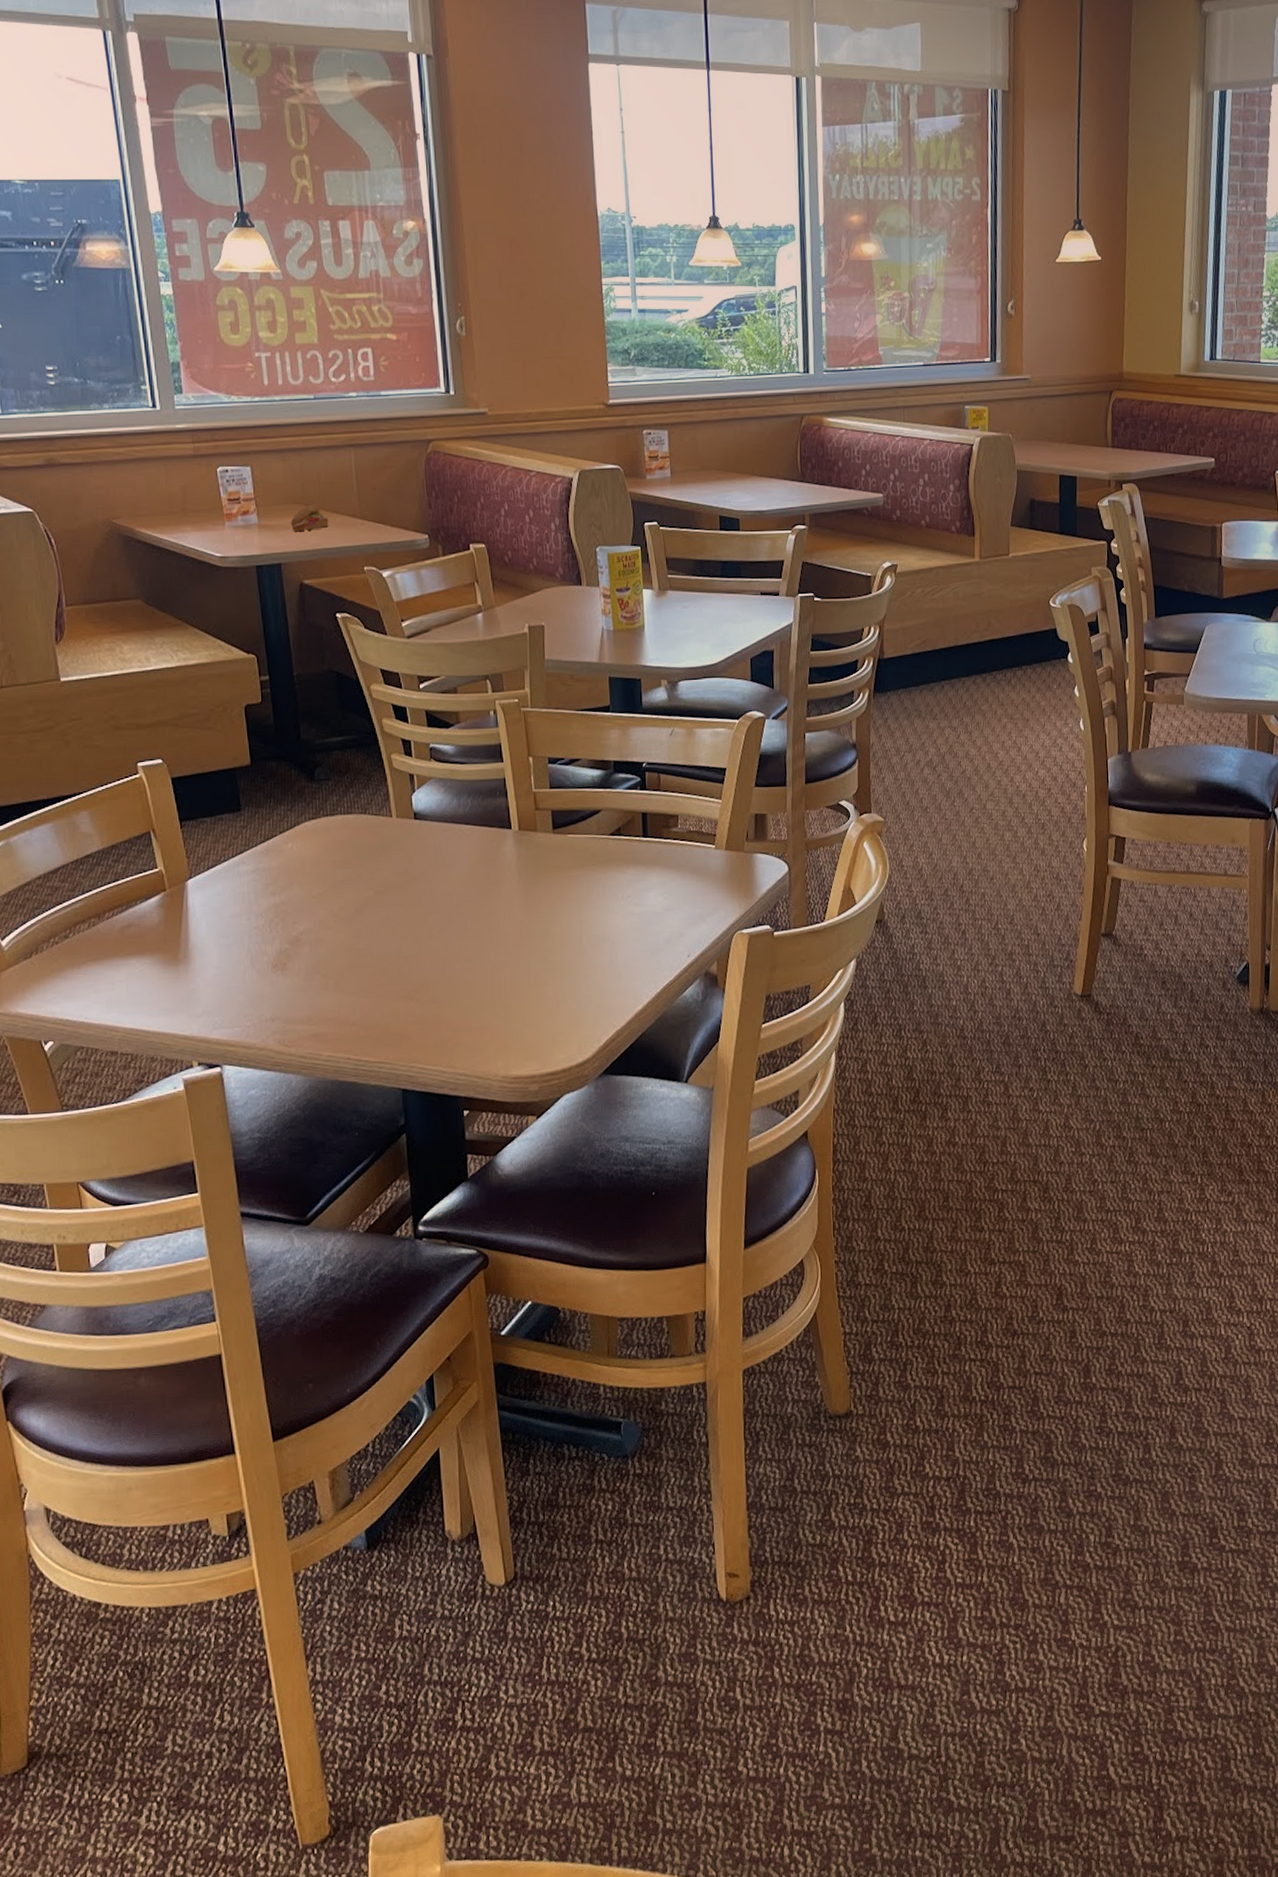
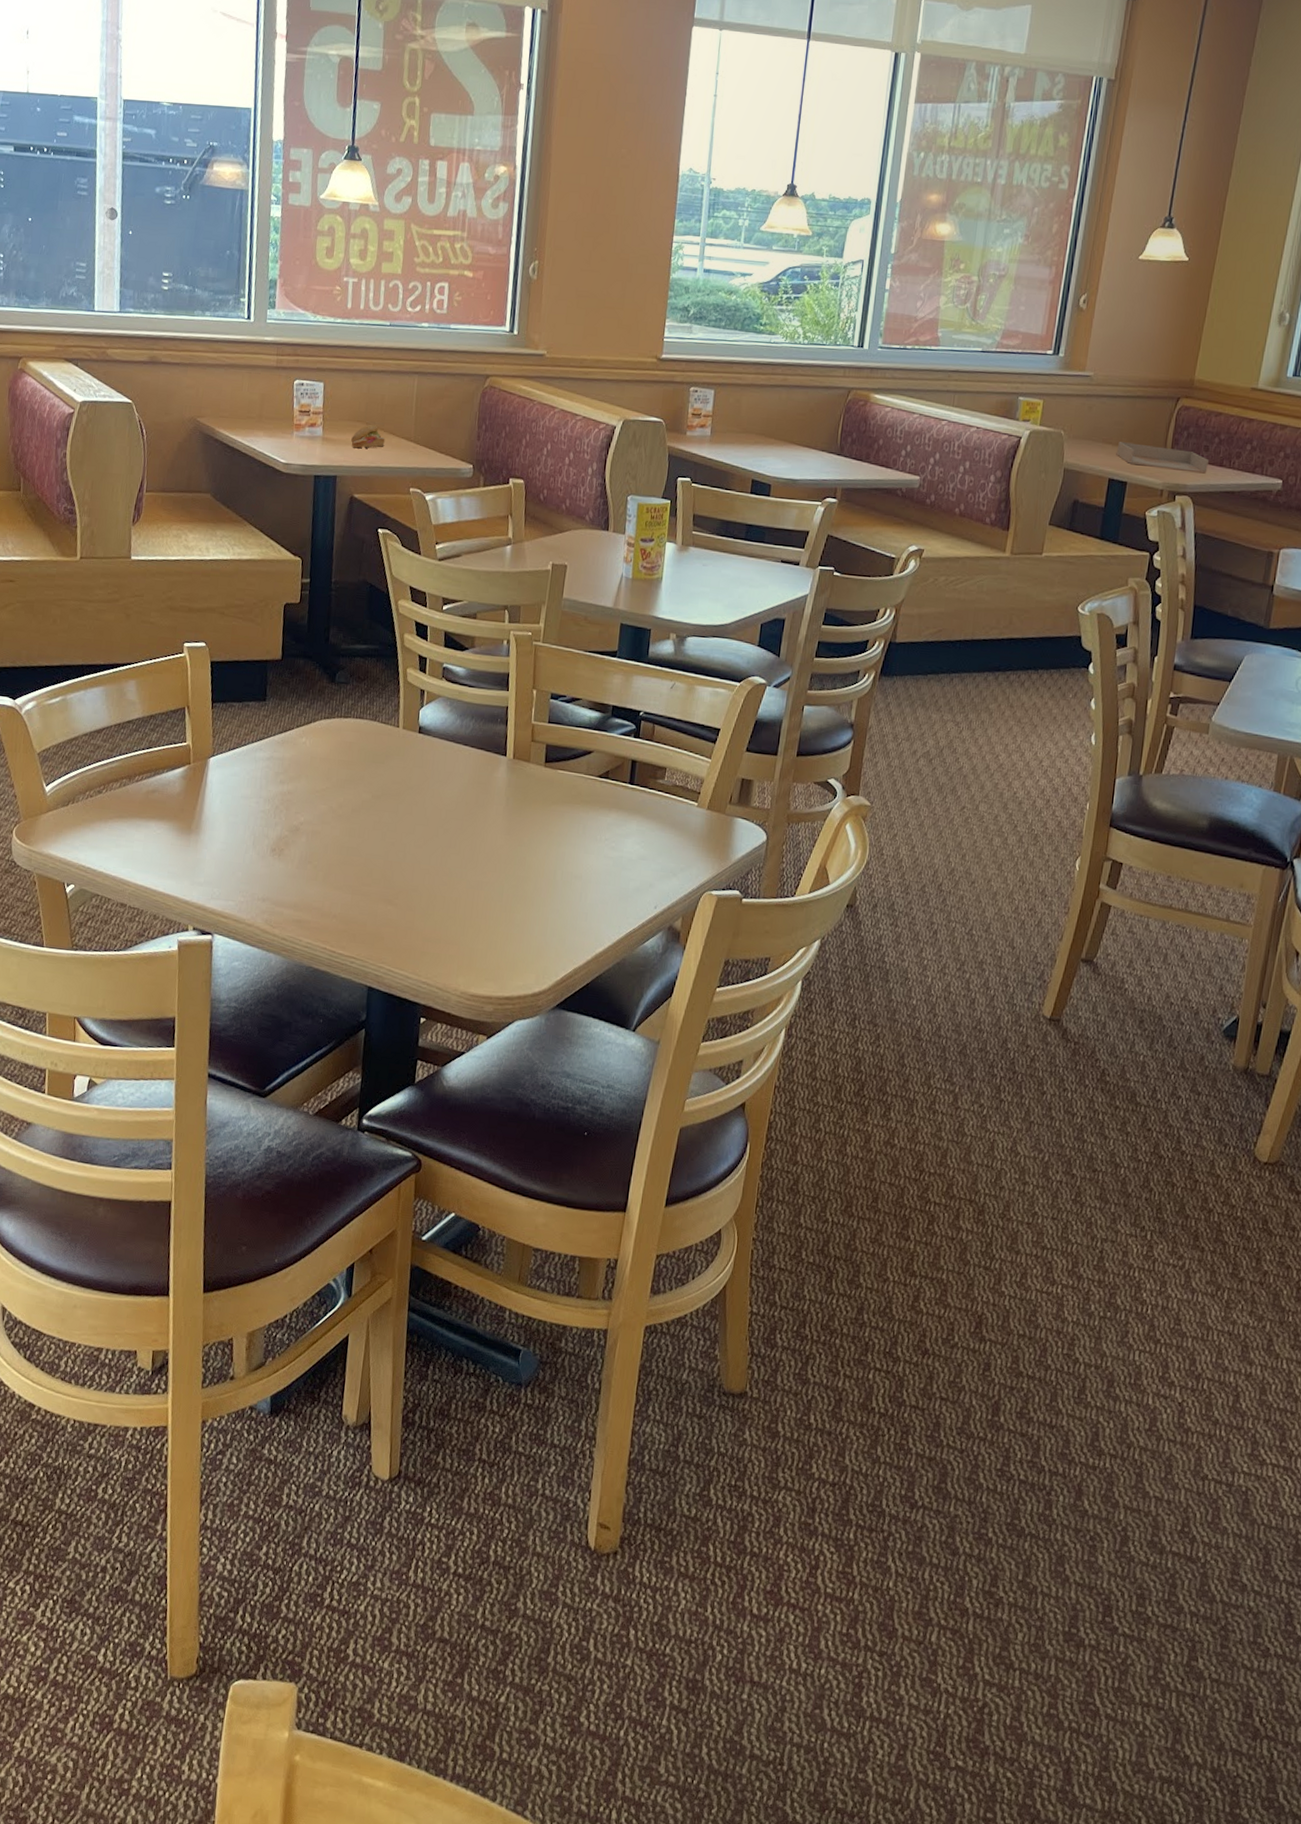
tray: none [1062,438,1147,461] -> present [1116,442,1209,474]

